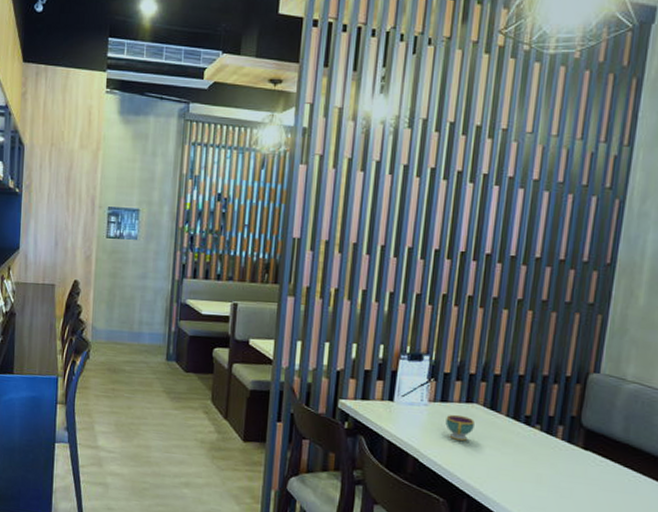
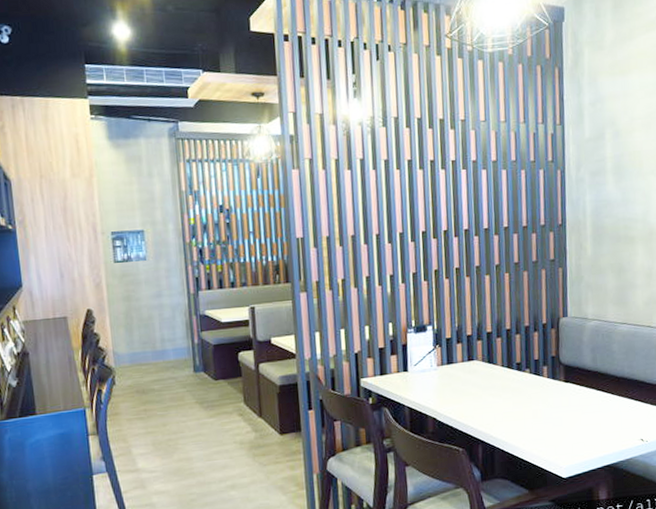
teacup: present [445,414,475,441] -> none [454,372,478,395]

